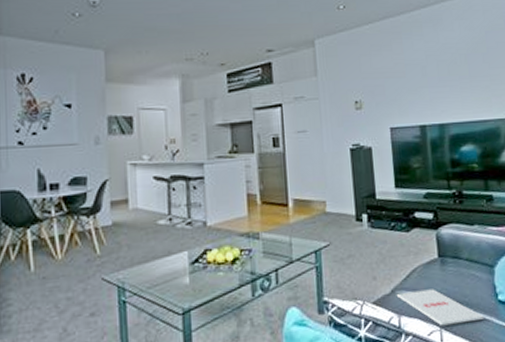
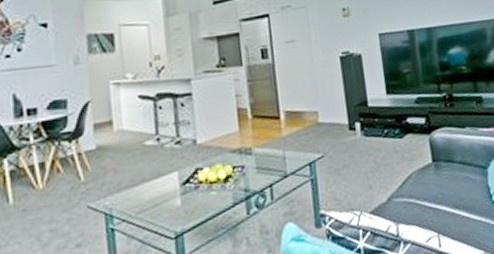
magazine: present [396,289,484,326] -> none [393,194,480,232]

